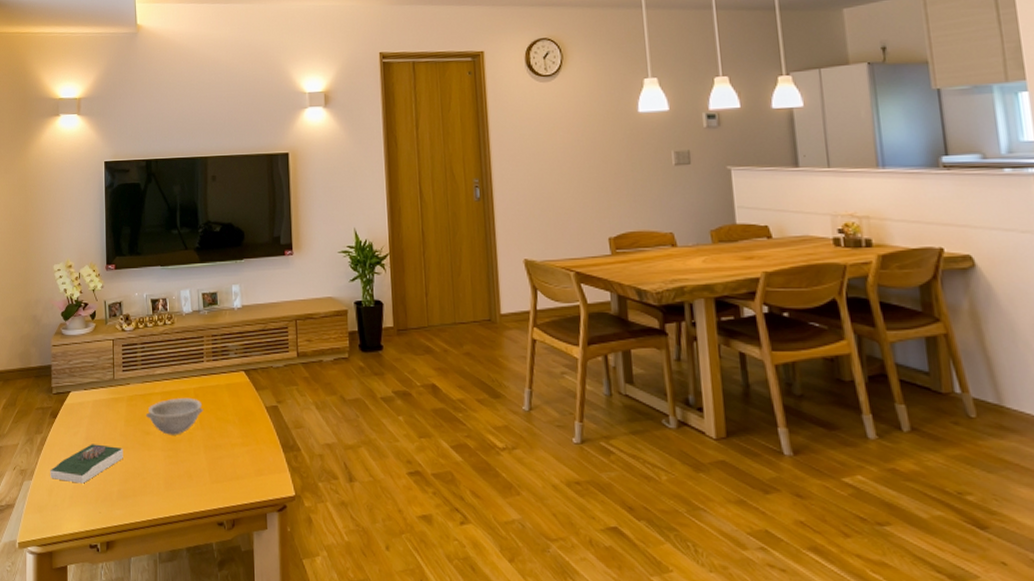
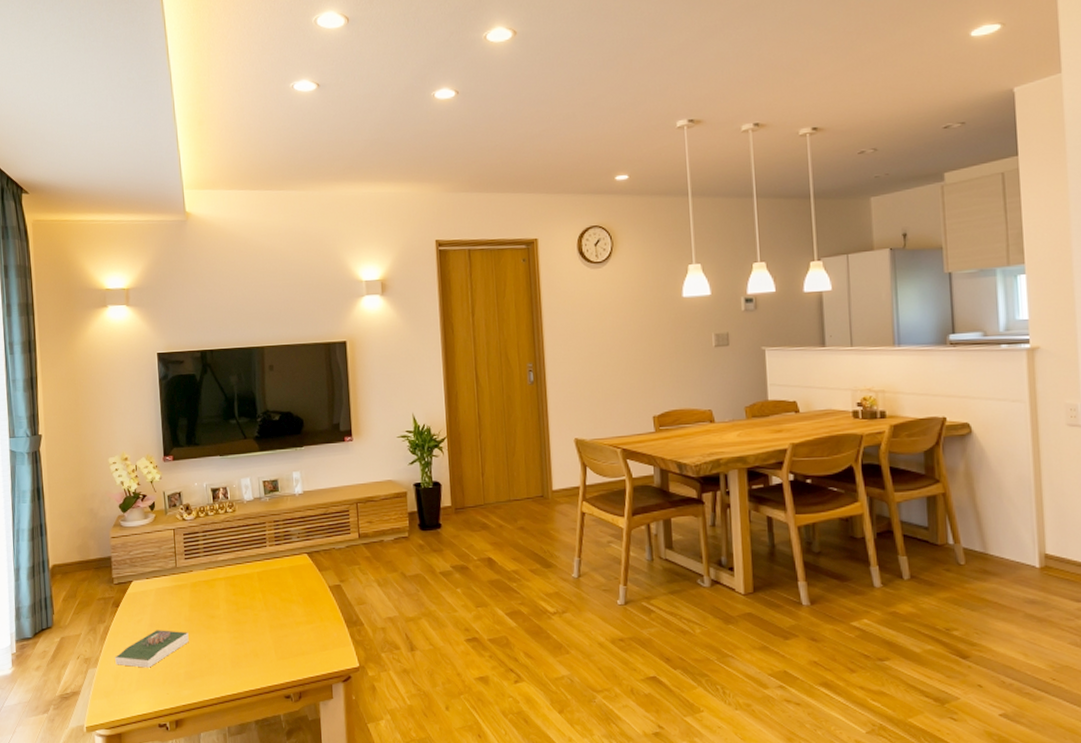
bowl: present [145,397,204,435] -> none [209,581,268,617]

